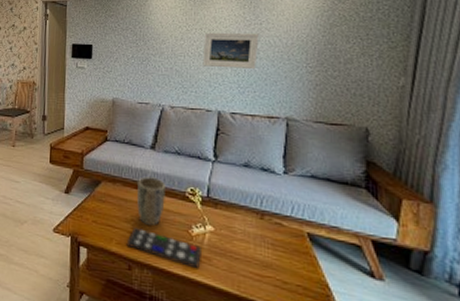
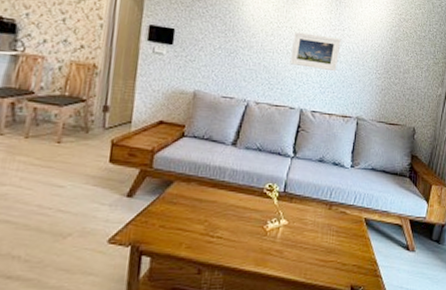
remote control: present [126,226,201,269] -> none [197,227,274,263]
plant pot: present [137,176,165,226] -> none [212,174,244,226]

